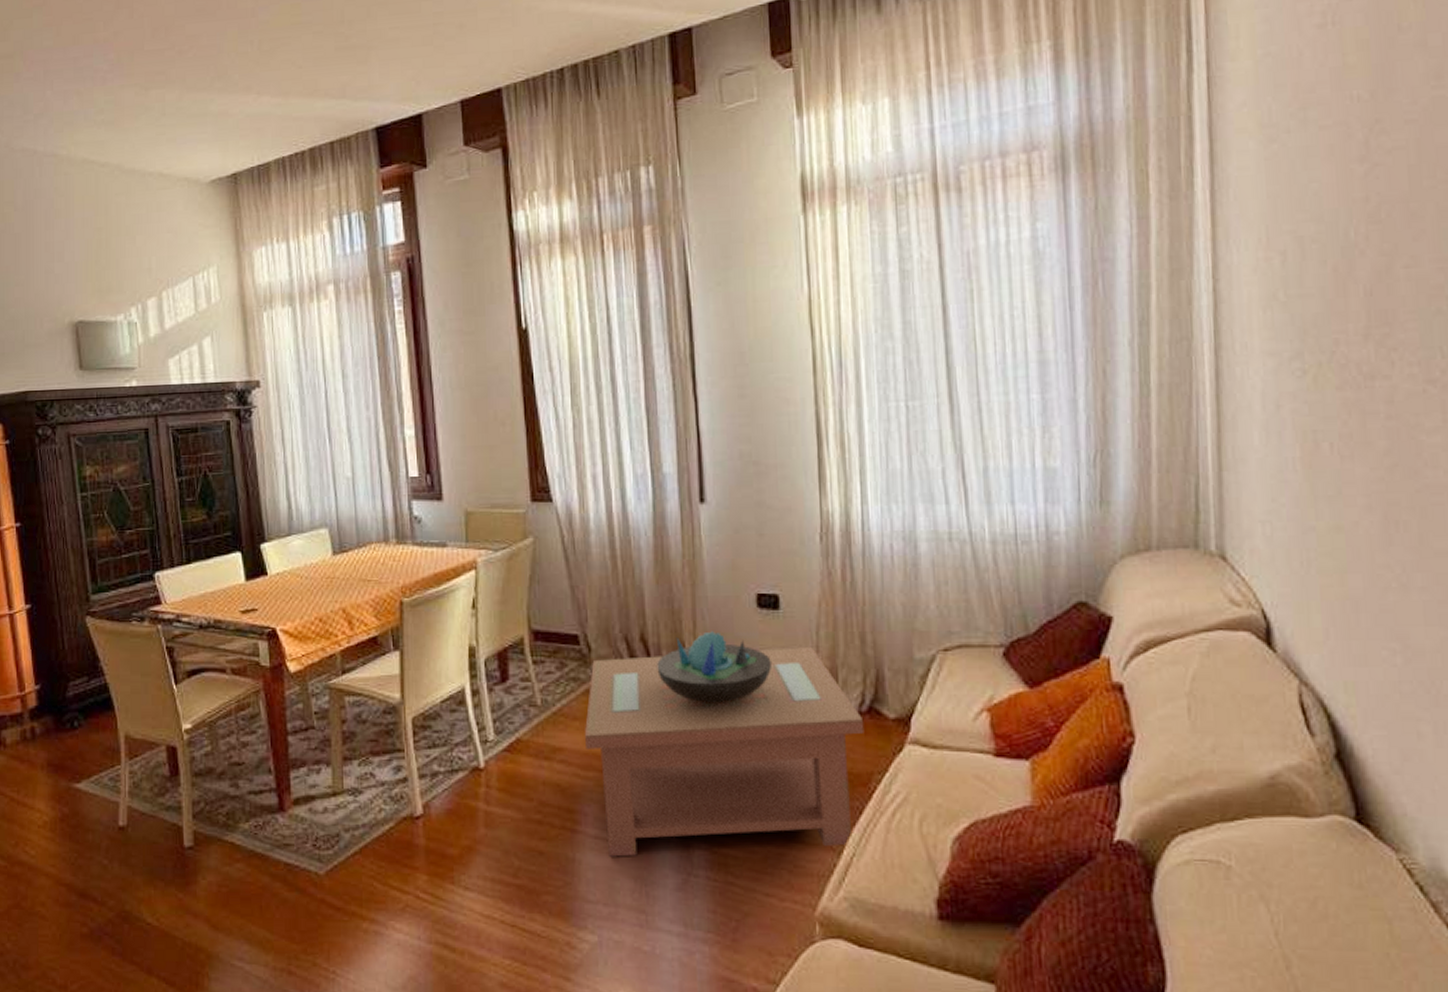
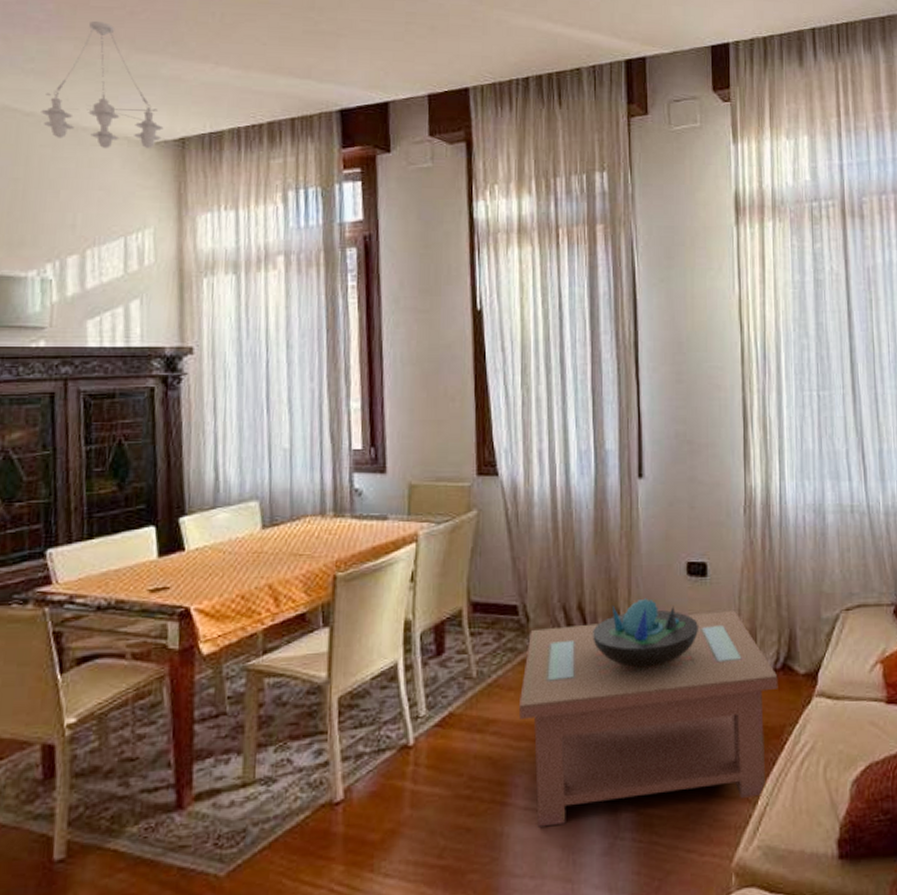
chandelier: none [113,64,217,192] -> present [41,20,164,149]

